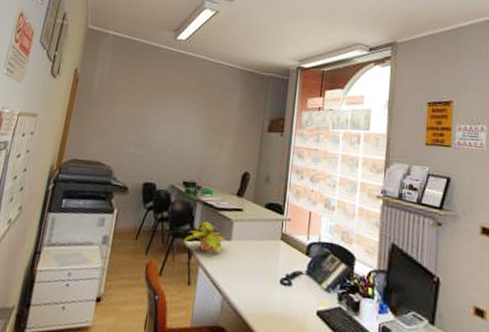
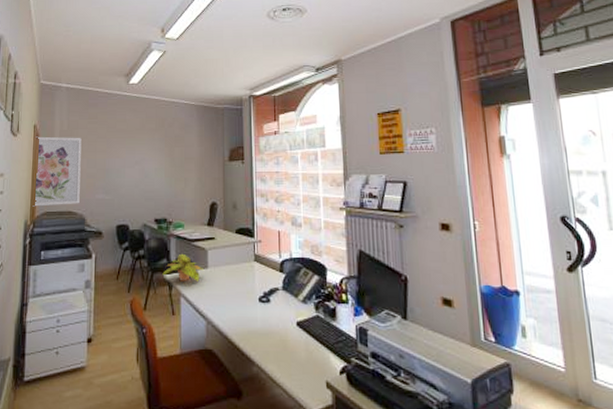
wall art: none [61,80,121,155] -> present [33,136,82,207]

